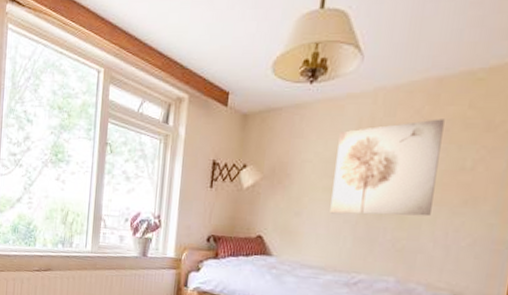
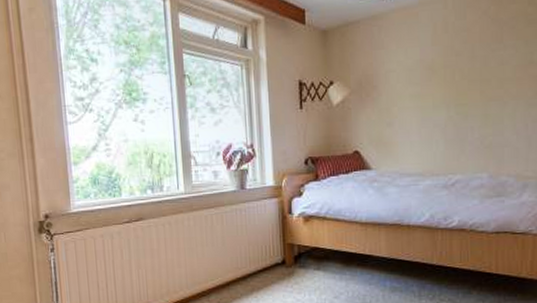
wall art: present [330,119,445,217] -> none [418,17,510,120]

